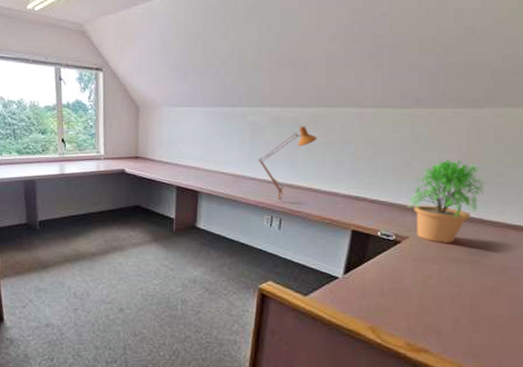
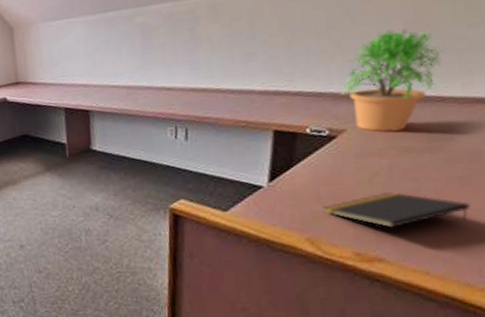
desk lamp: present [258,125,317,202] -> none [152,18,220,110]
notepad: none [384,293,497,324] -> present [322,192,471,228]

